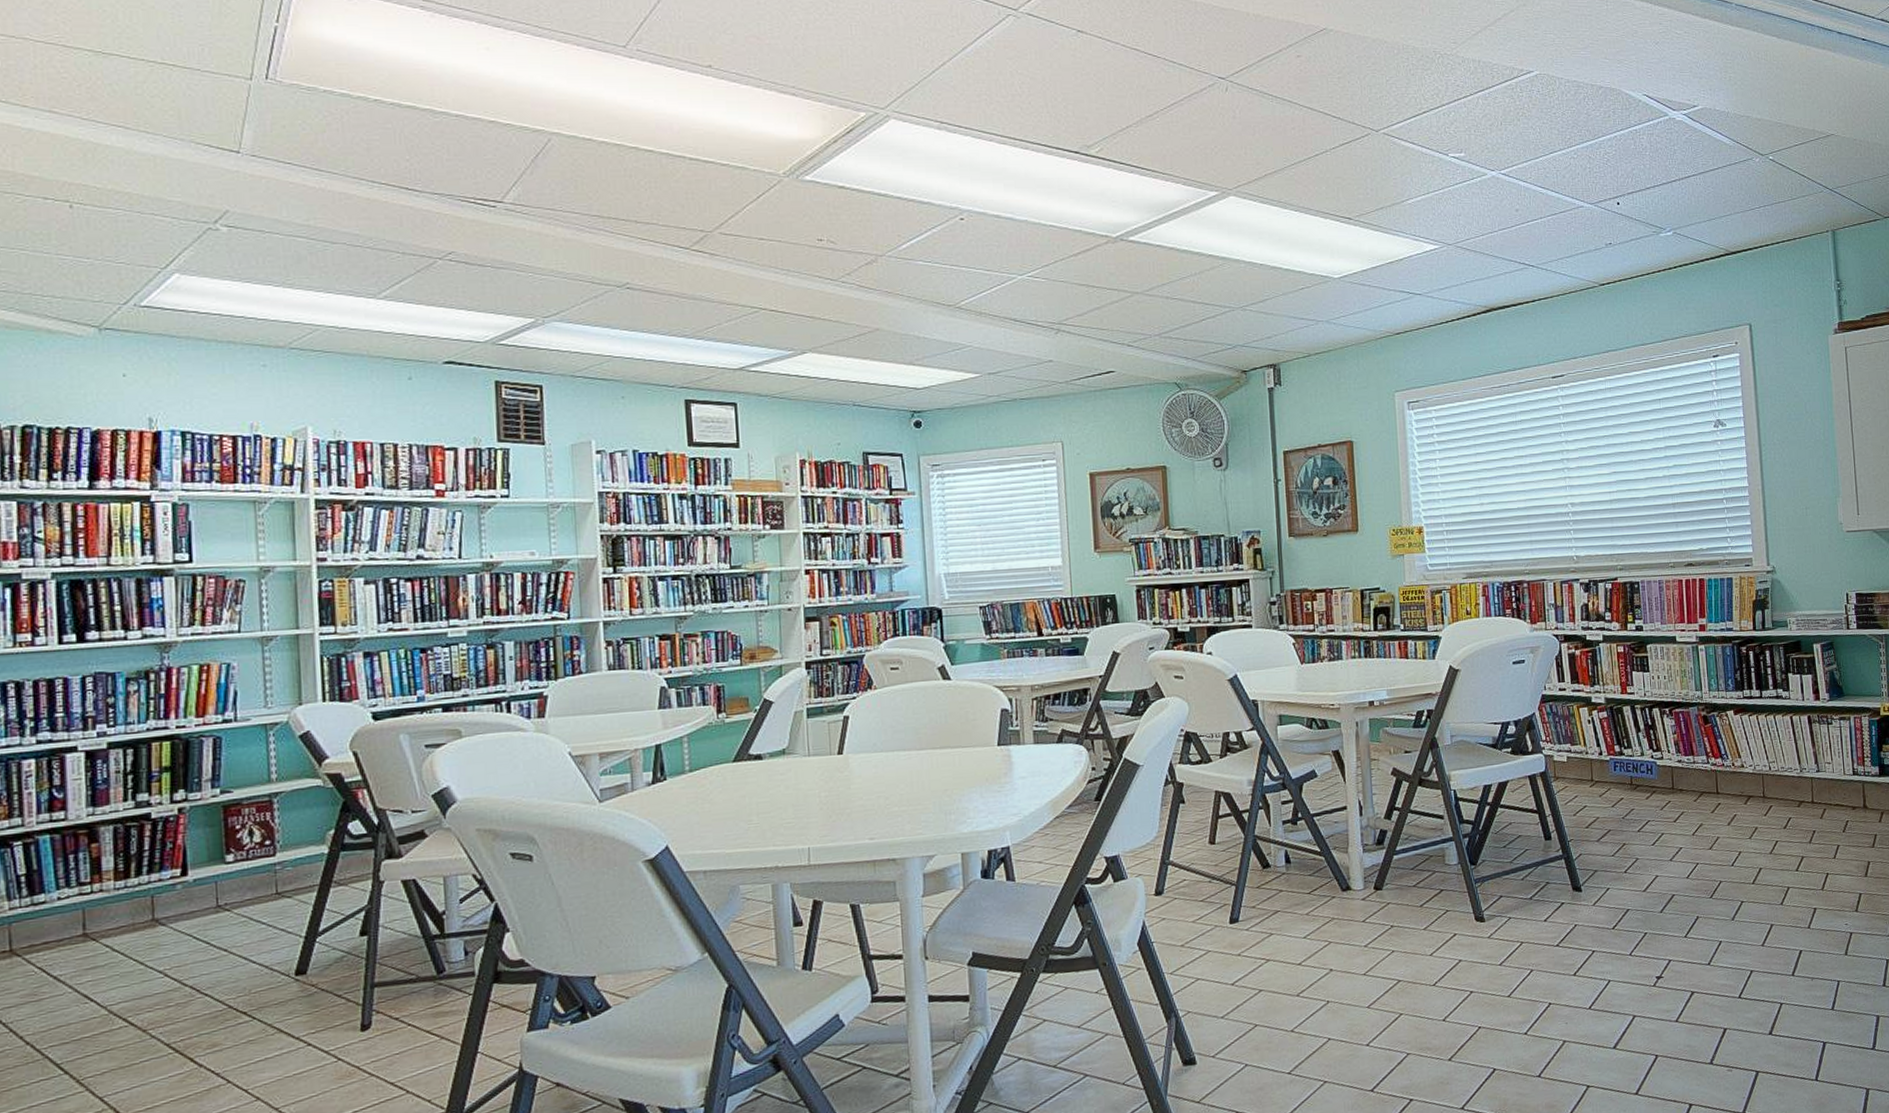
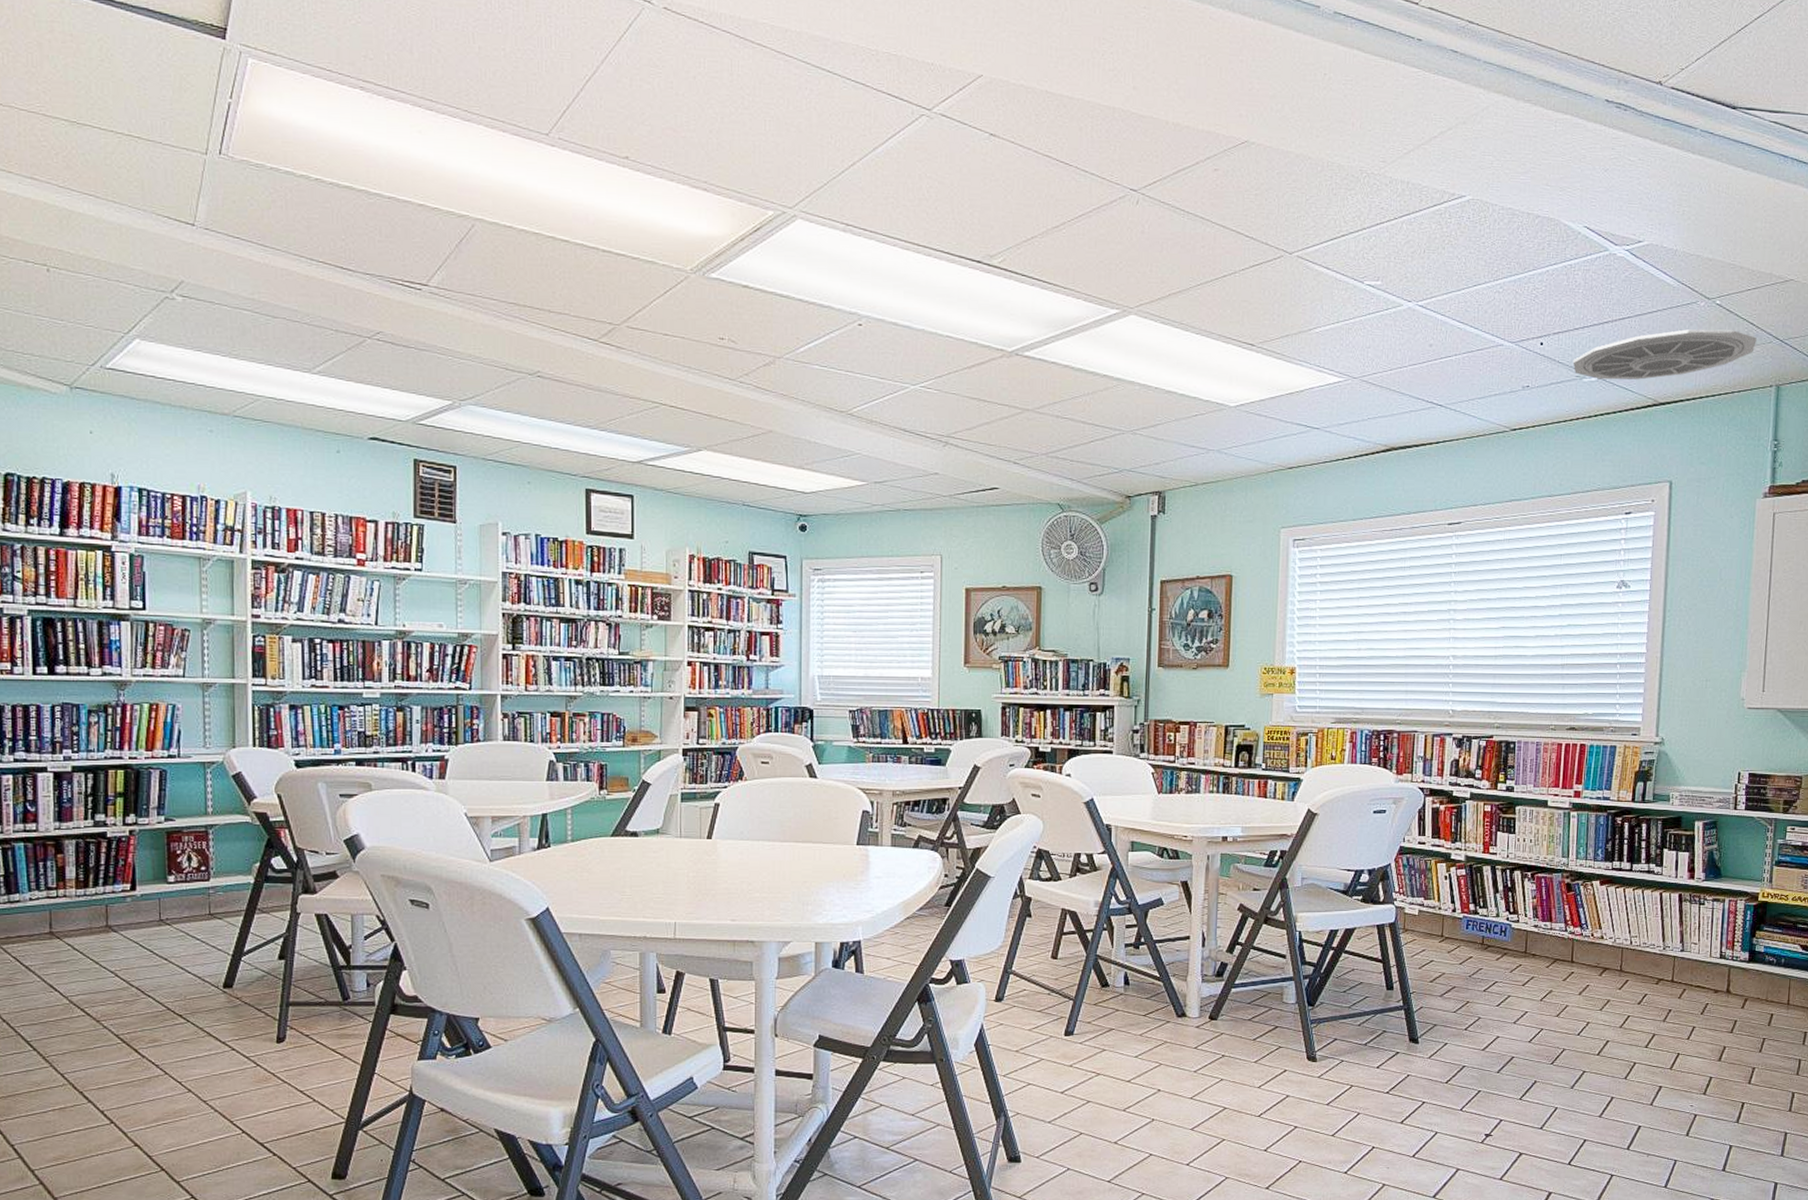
ceiling vent: none [1648,182,1809,234] -> present [1572,329,1757,380]

